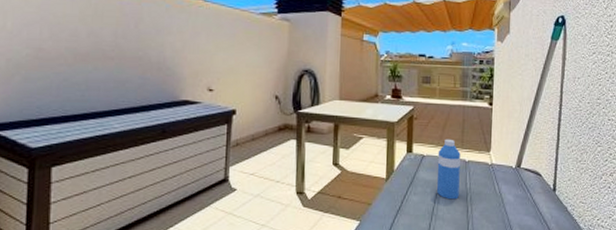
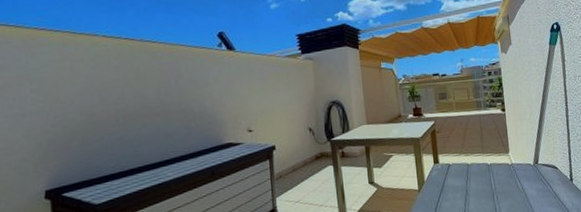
water bottle: present [437,139,461,200] -> none [462,146,486,201]

